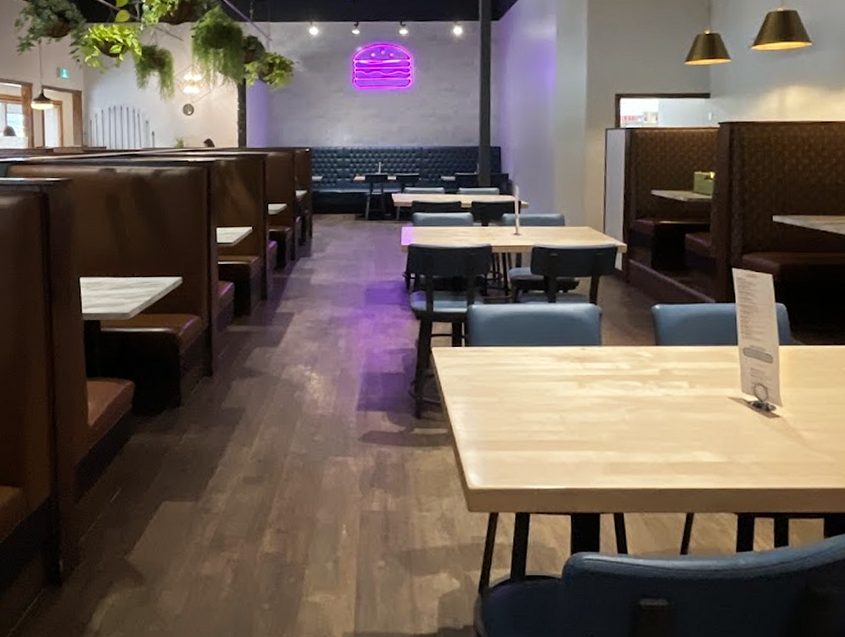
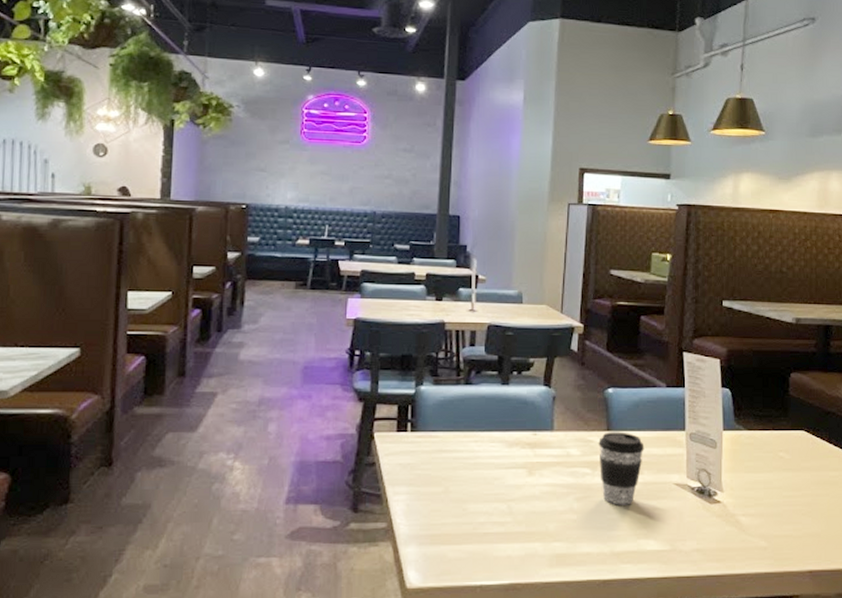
coffee cup: none [647,346,696,418] -> present [598,432,645,505]

